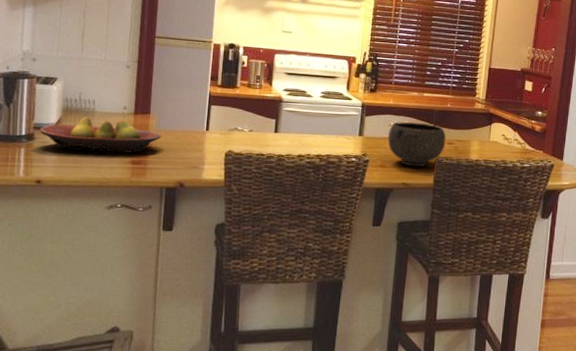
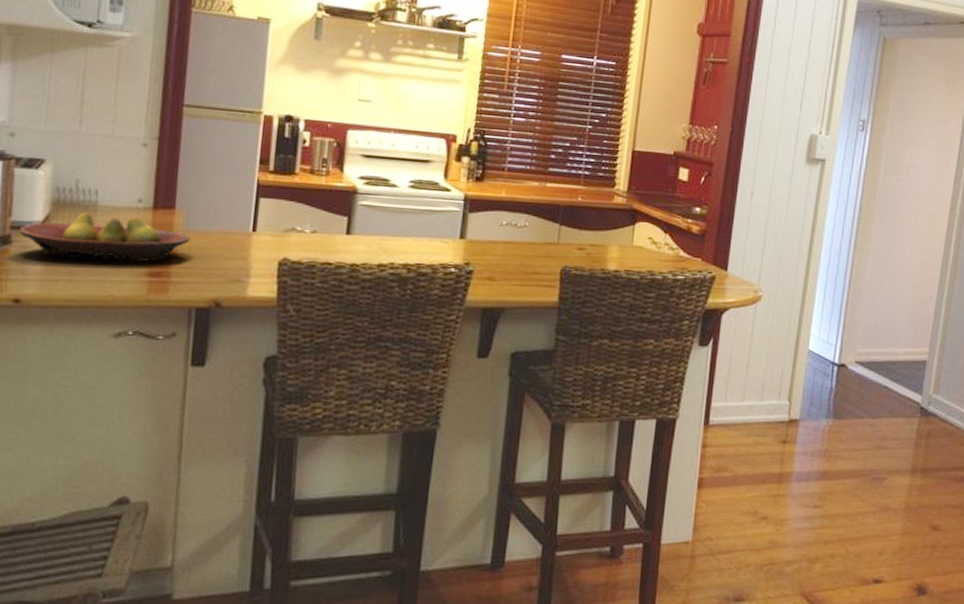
bowl: present [387,122,446,167] -> none [498,220,576,280]

